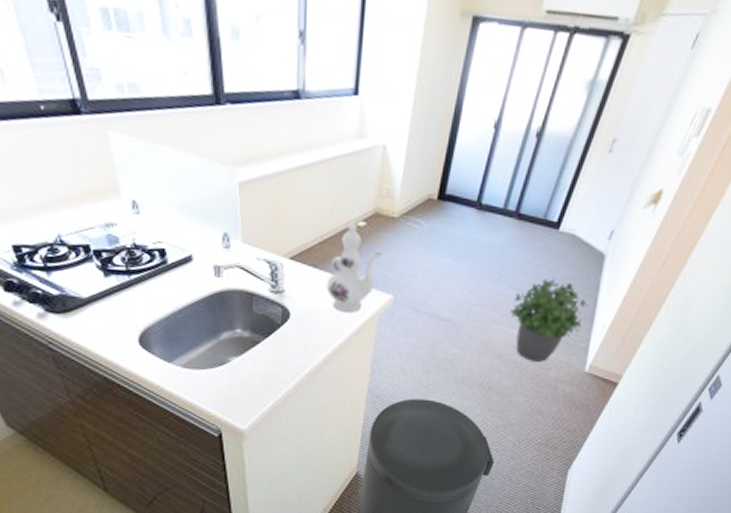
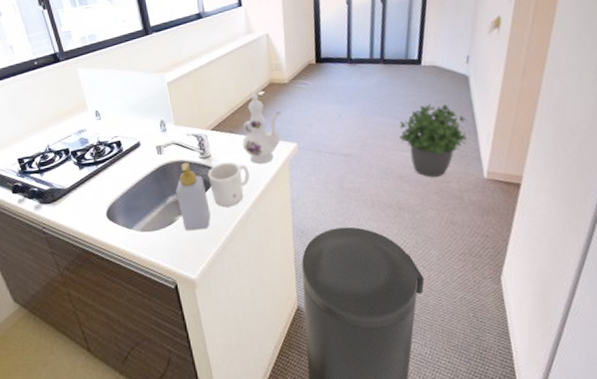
soap bottle: none [233,294,274,376] -> present [175,162,211,230]
mug: none [277,302,329,356] -> present [207,162,250,207]

